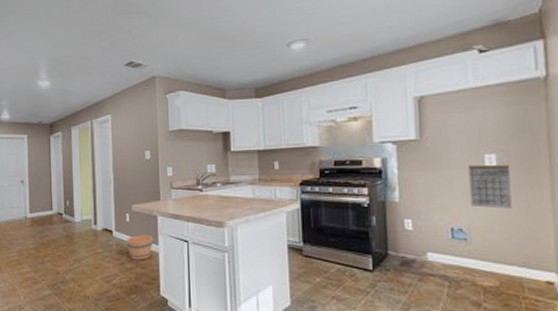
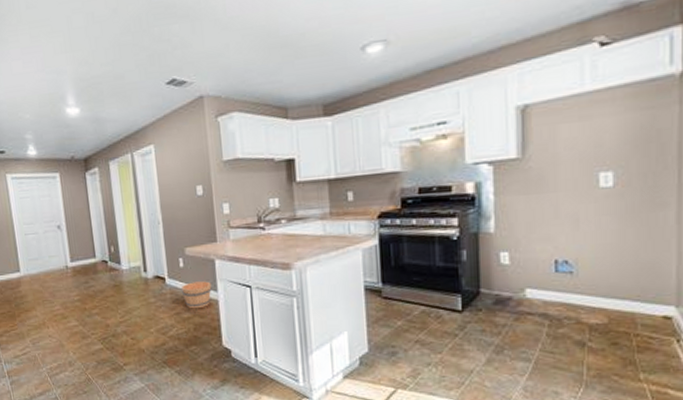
calendar: present [468,164,512,209] -> none [579,184,630,236]

